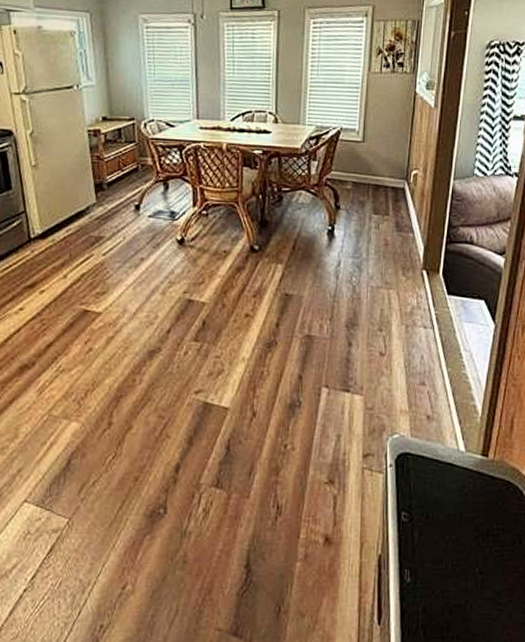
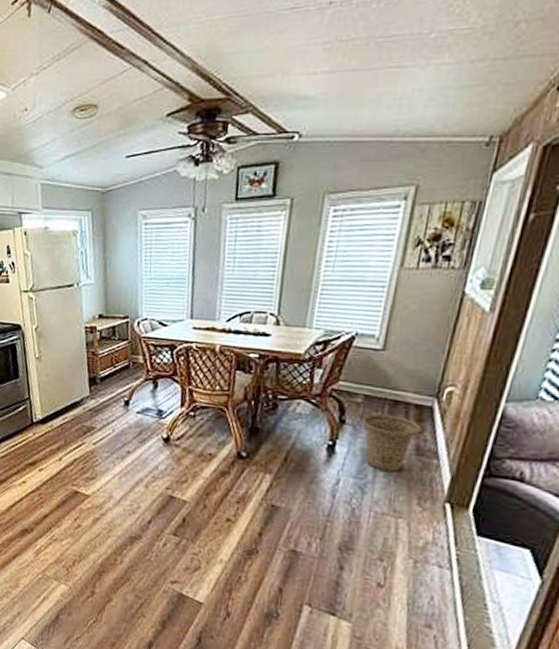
basket: none [353,197,399,249] -> present [362,413,422,472]

